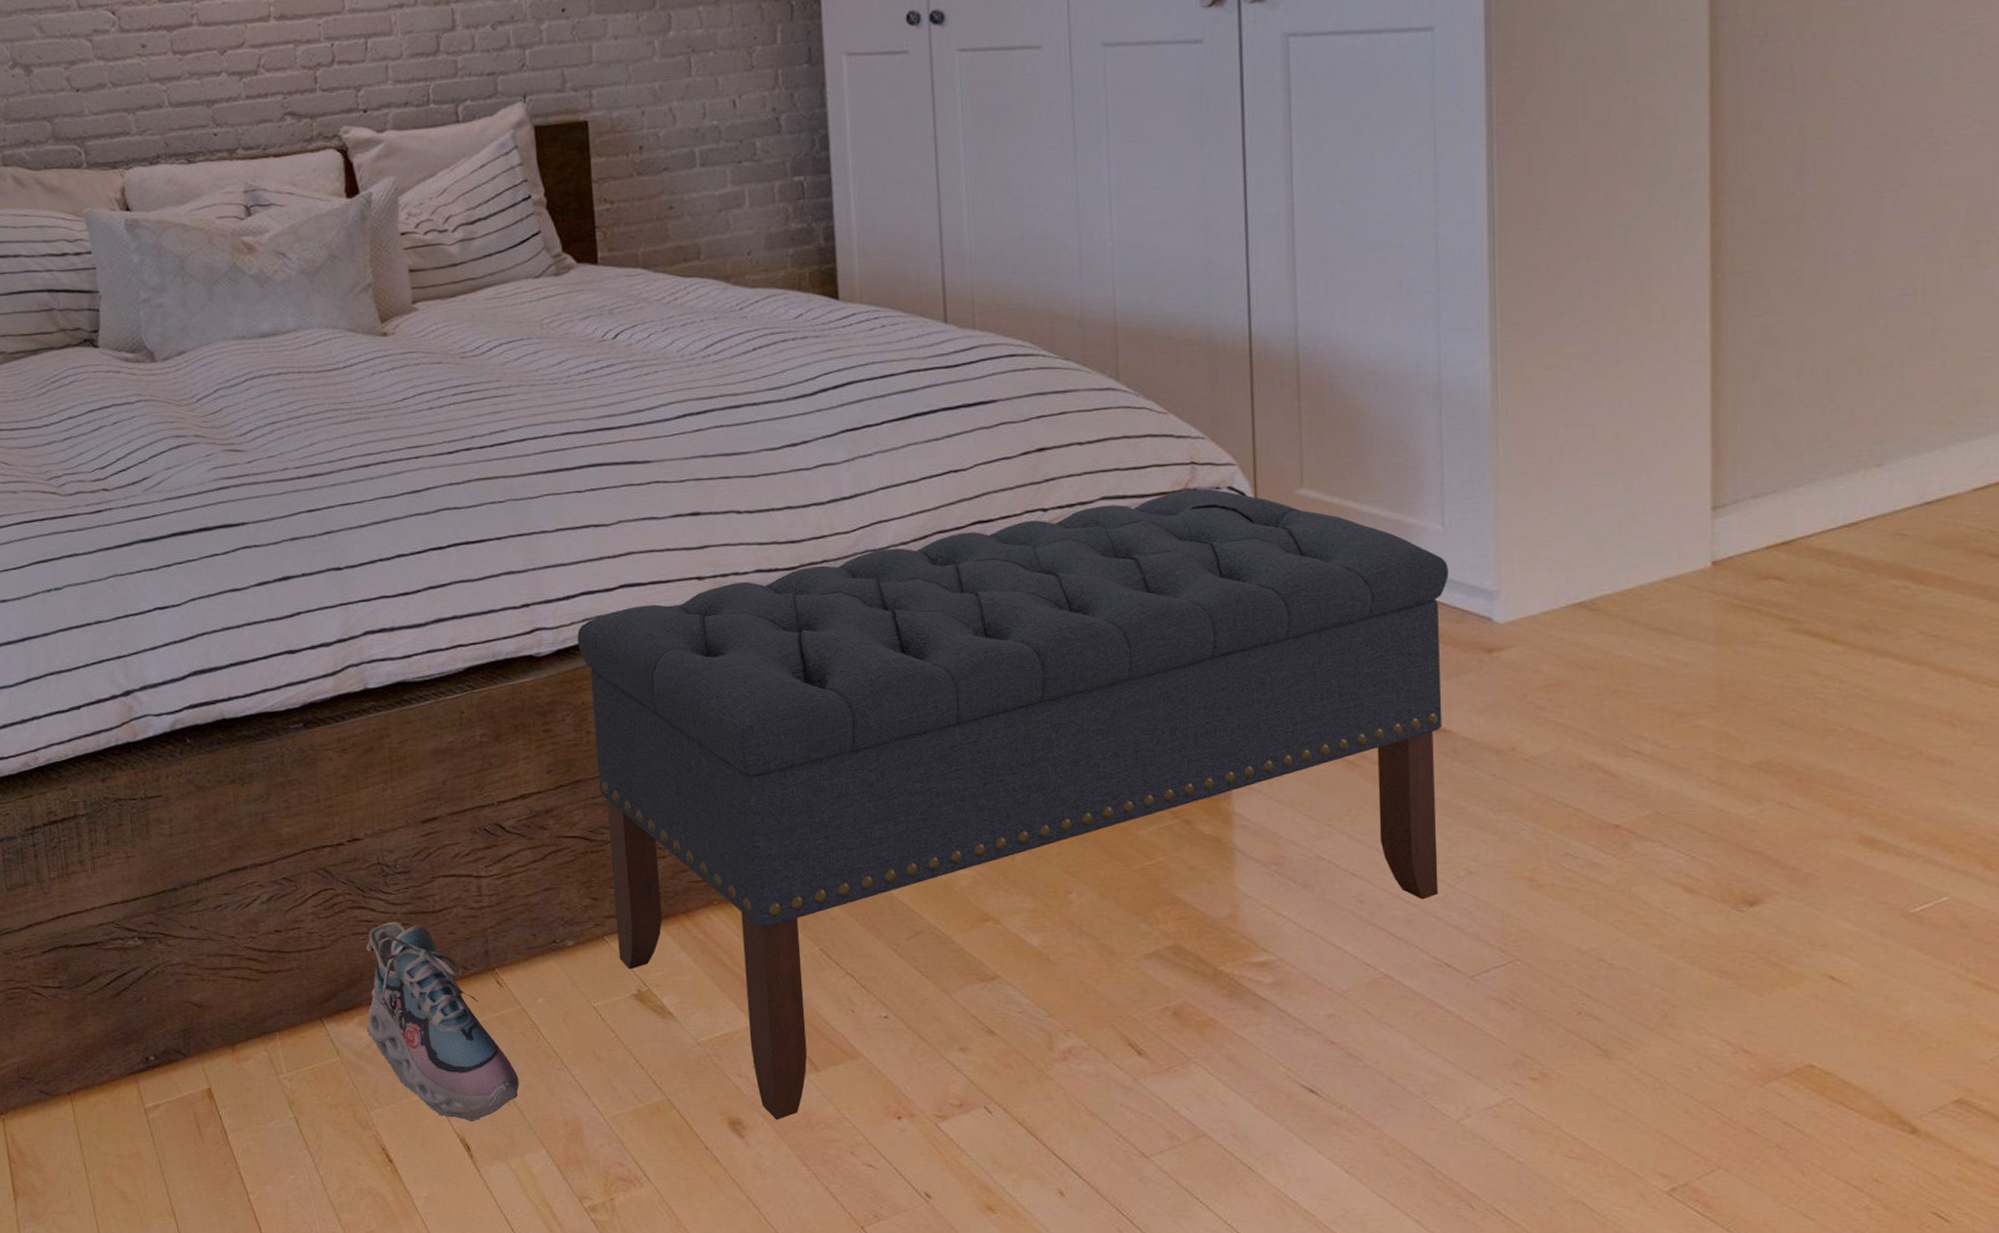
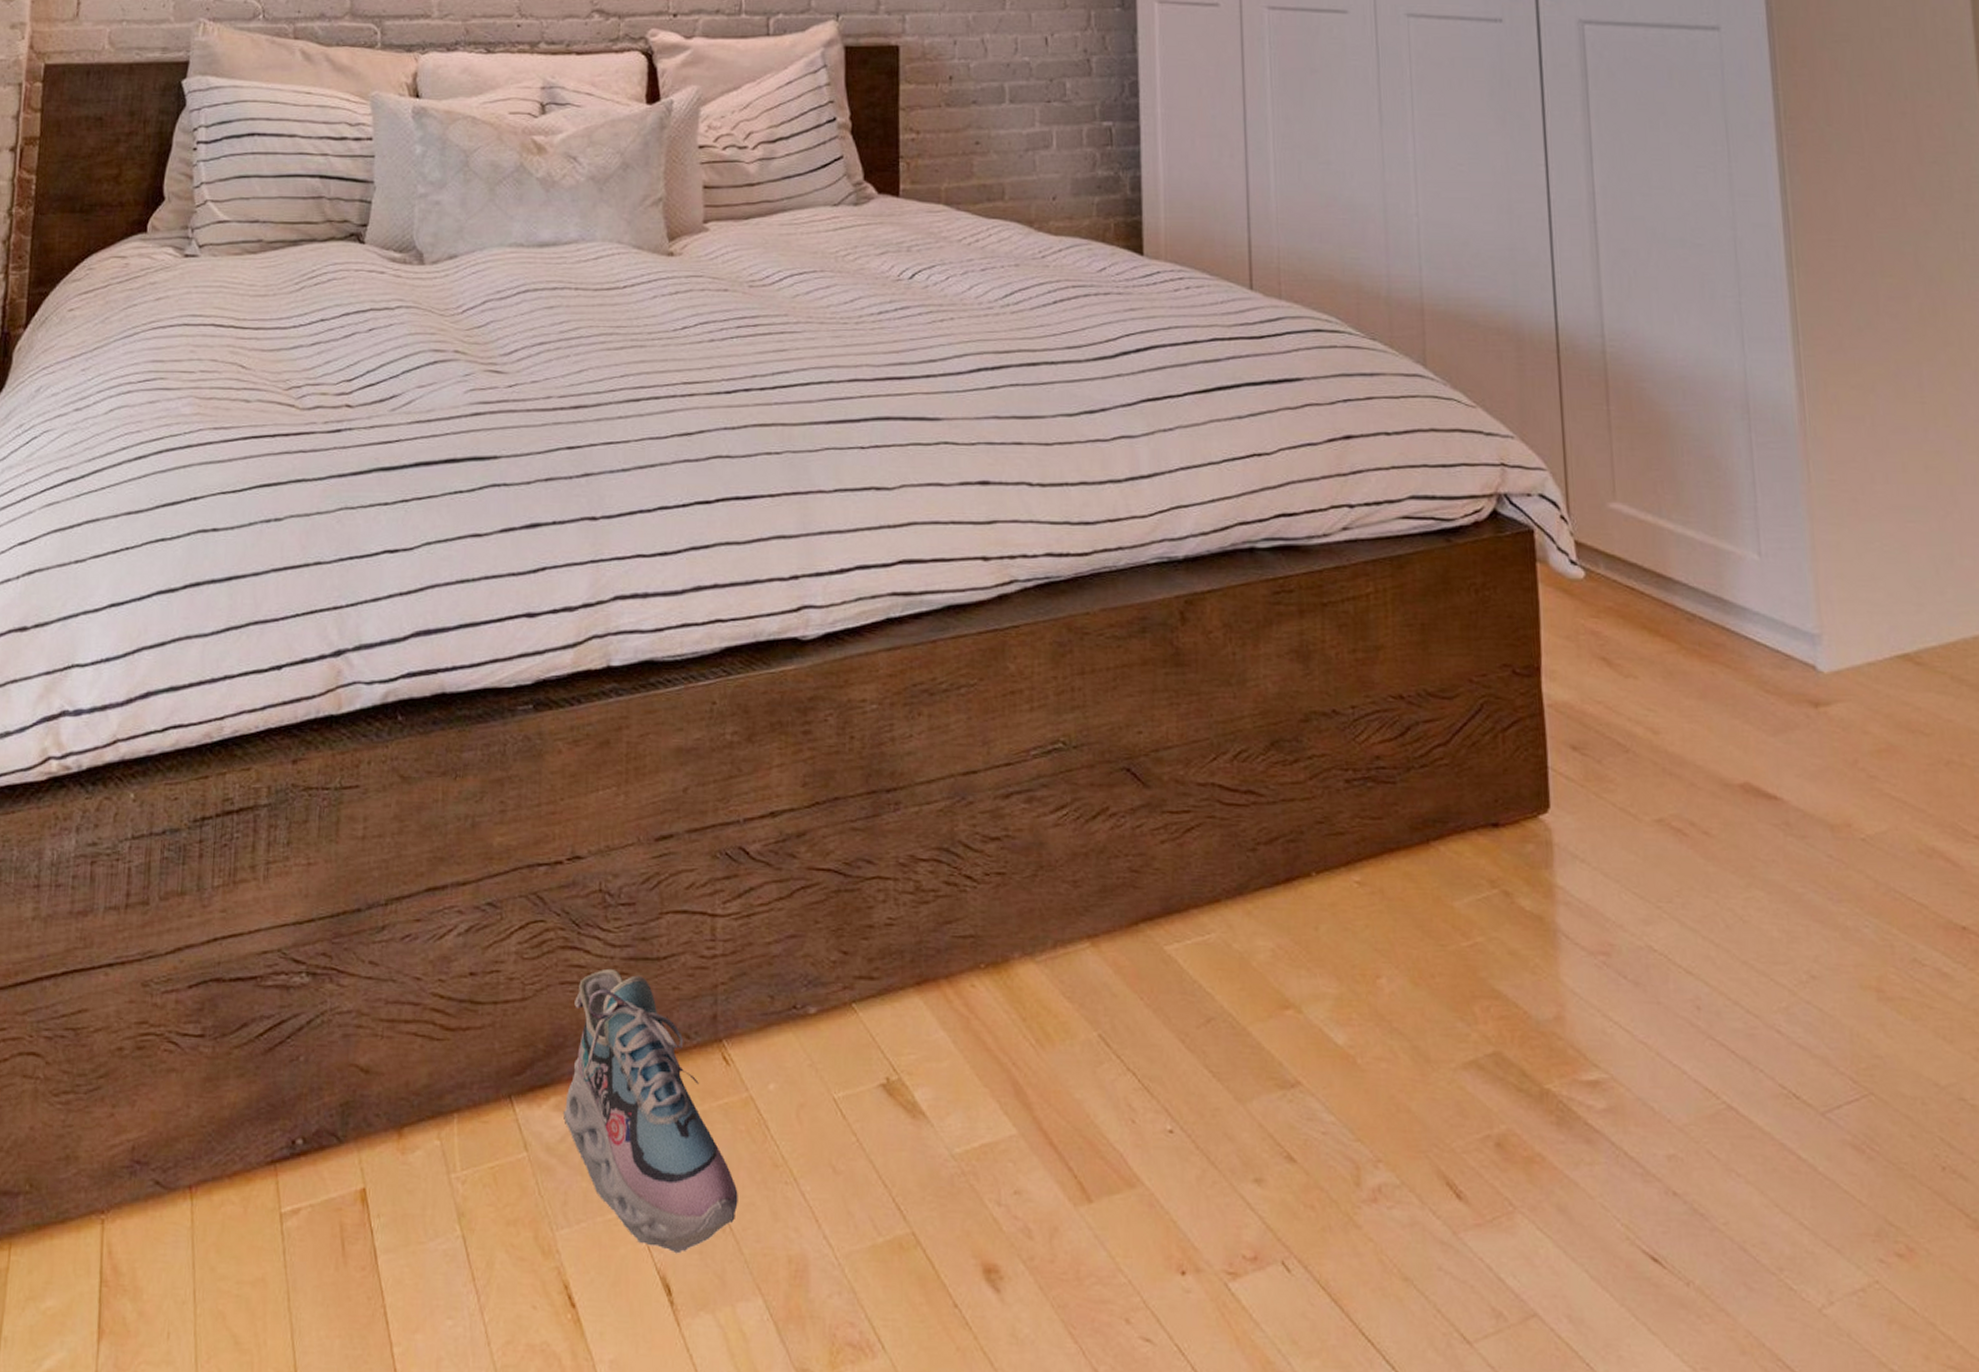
bench: present [577,489,1449,1120] -> none [849,494,1781,1269]

